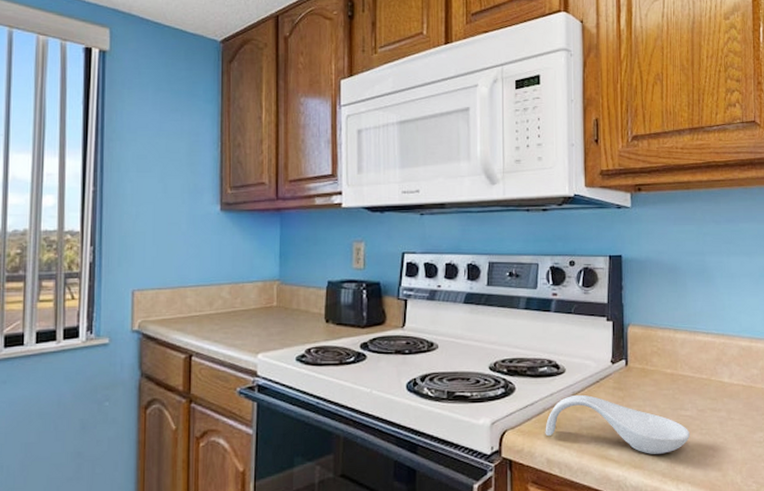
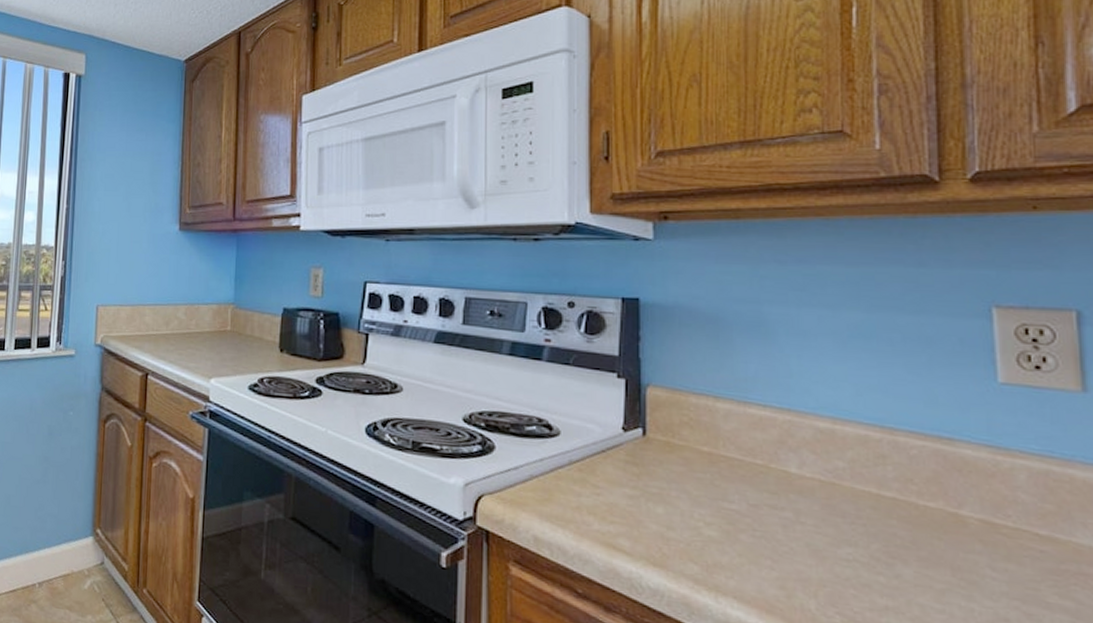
spoon rest: present [545,394,690,454] -> none [532,463,736,554]

